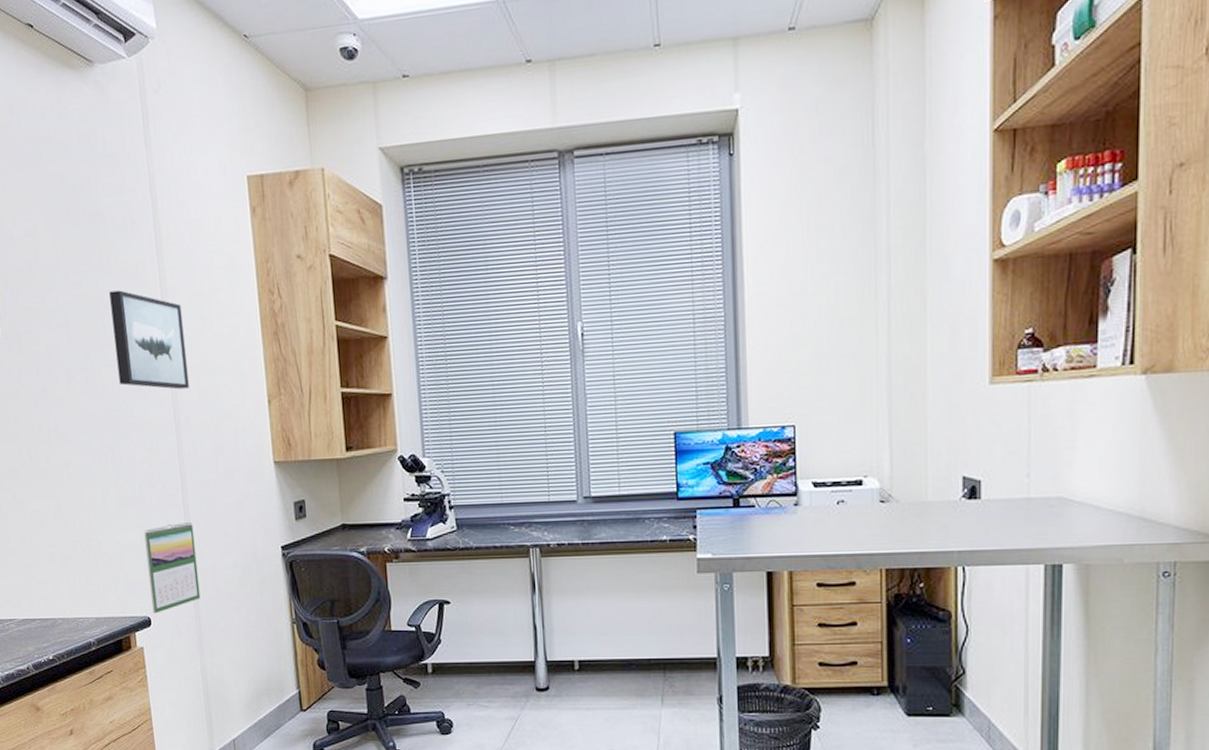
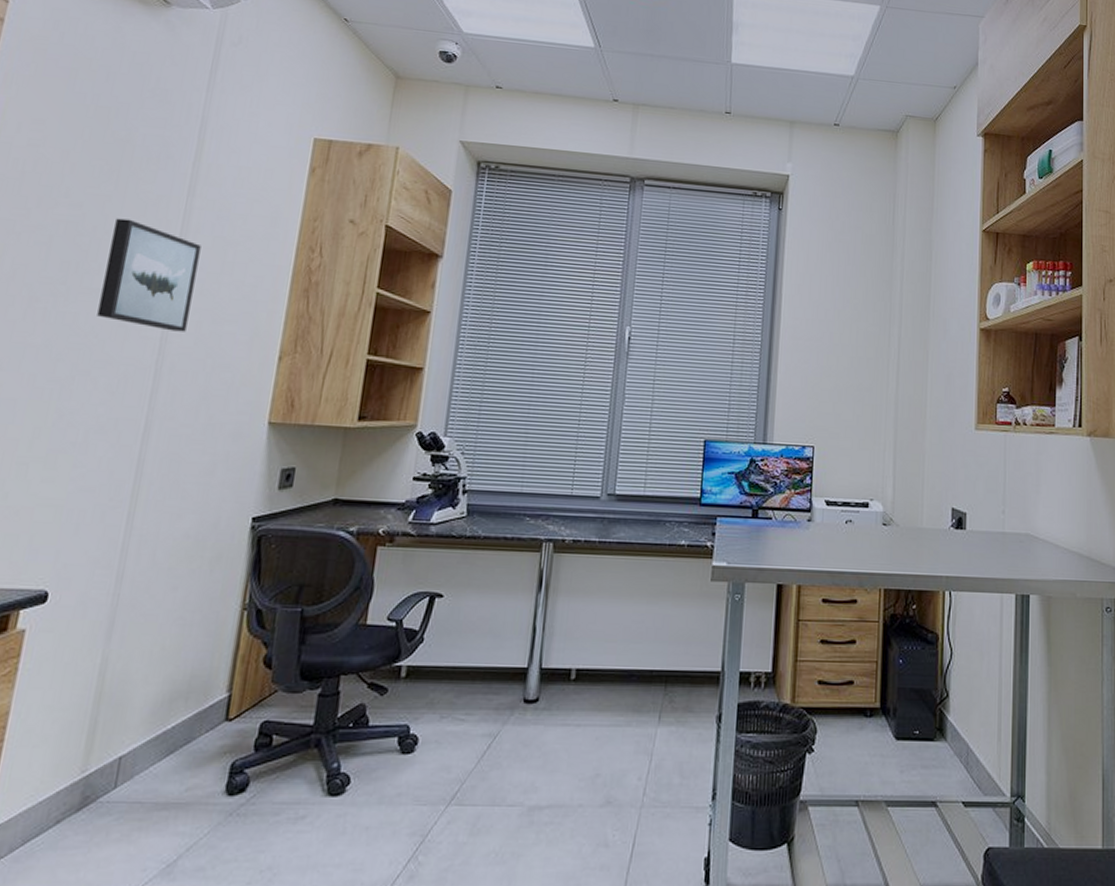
calendar: present [144,522,201,614] -> none [54,479,144,587]

